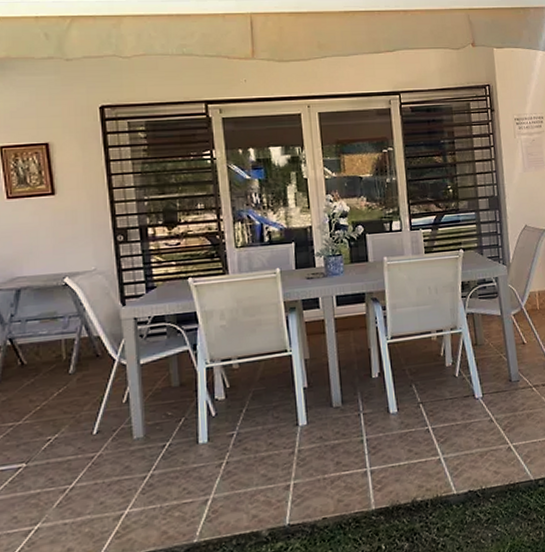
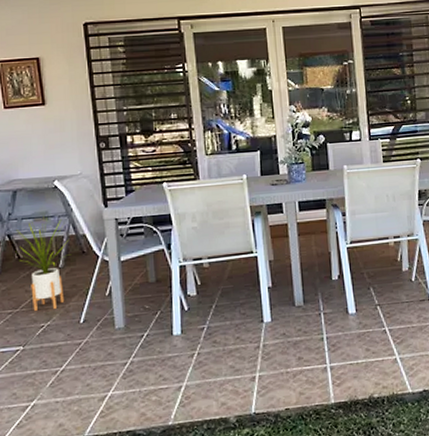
house plant: none [19,316,84,424] -> present [16,215,72,312]

